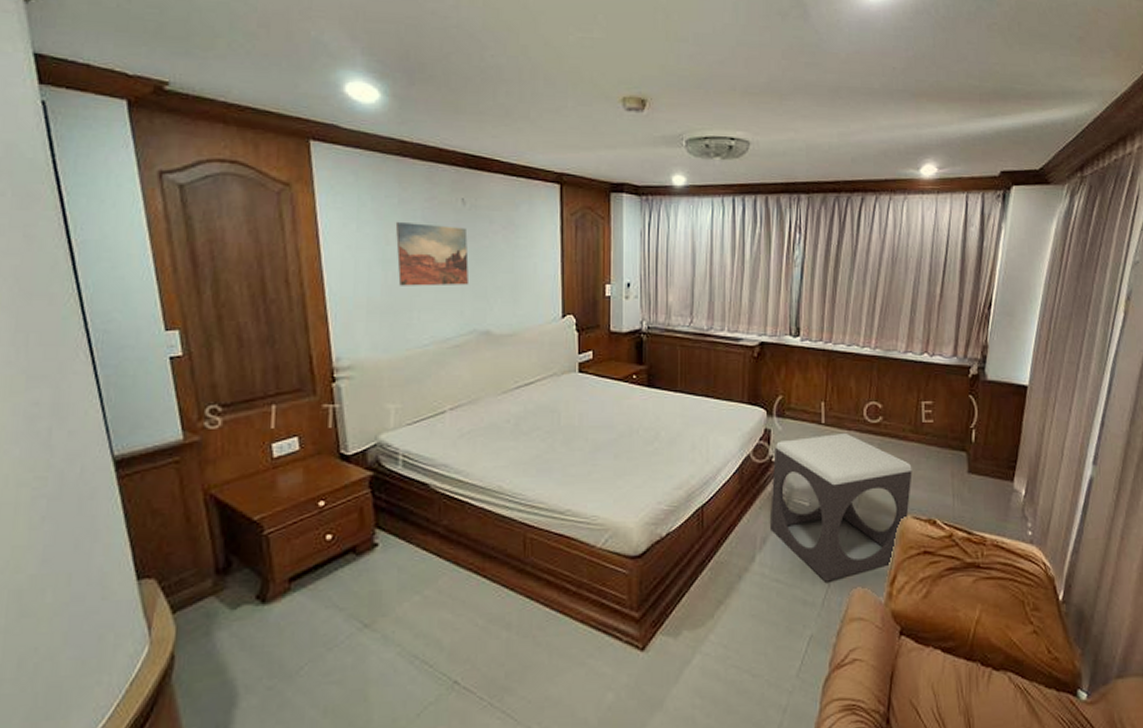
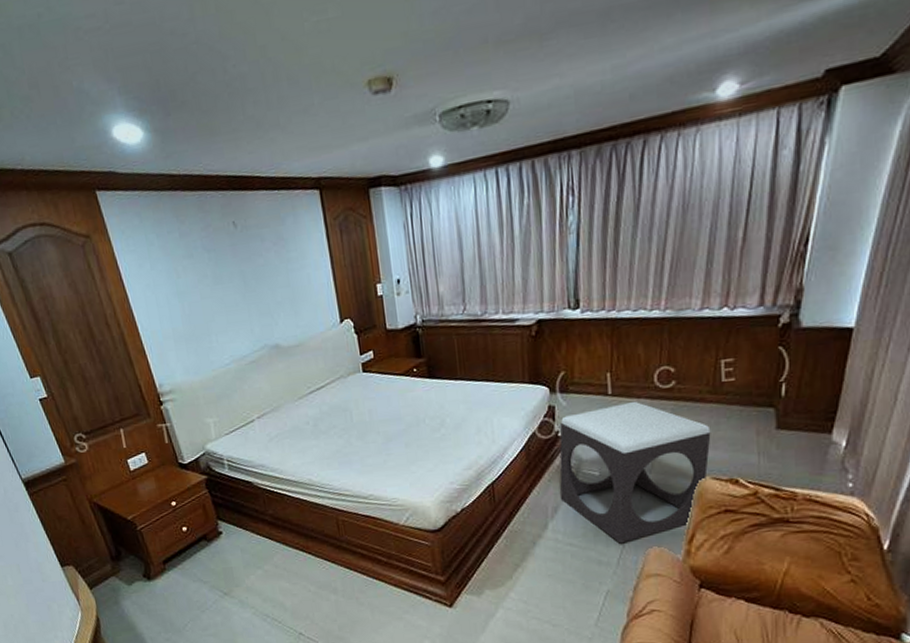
wall art: present [395,221,469,286] -> none [181,250,253,314]

